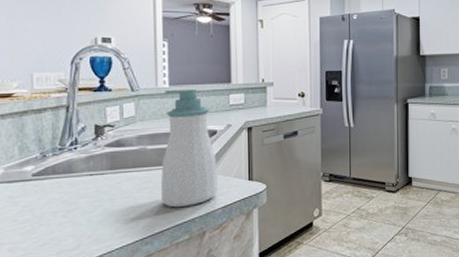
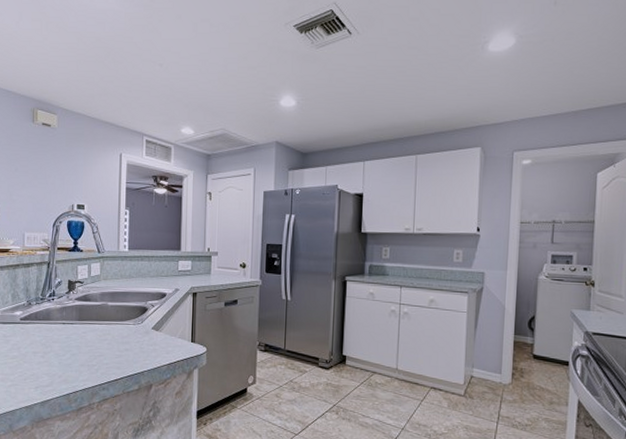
soap bottle: present [161,88,218,208] -> none [118,253,165,360]

